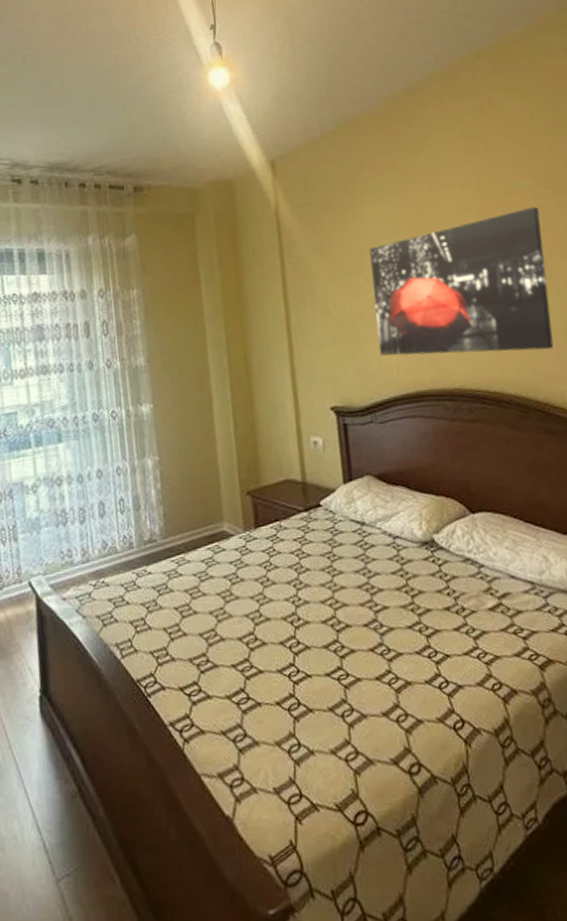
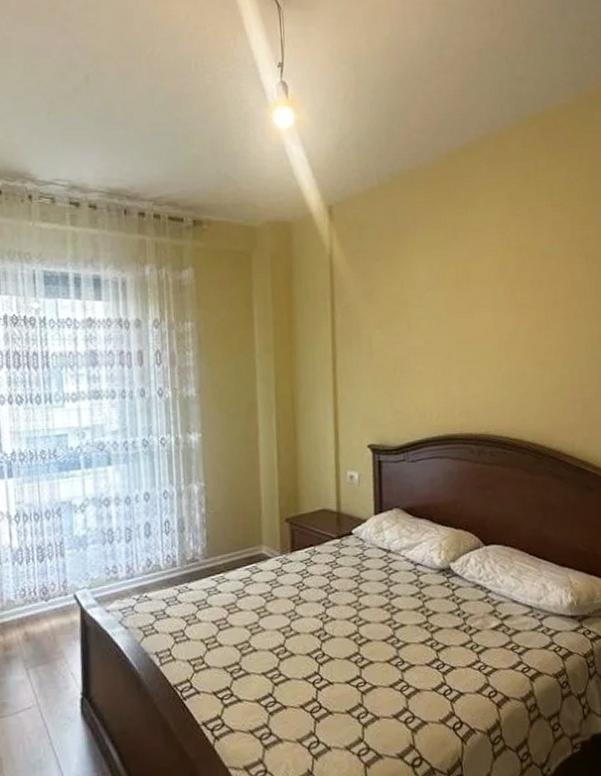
wall art: present [369,206,554,356] -> none [413,271,570,404]

